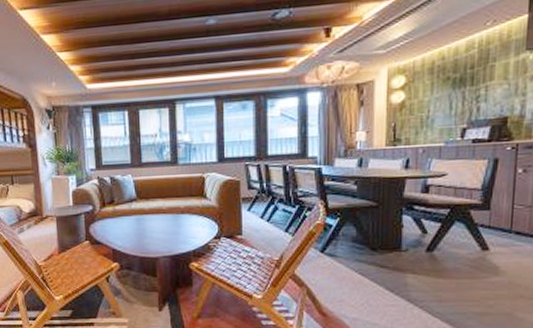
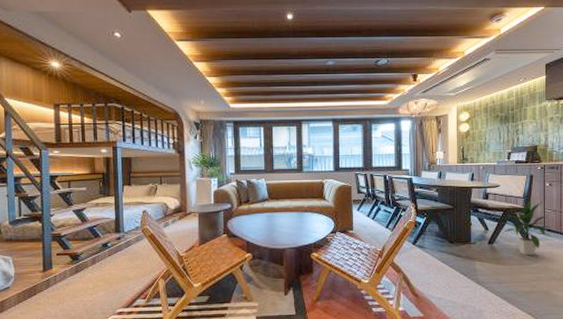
indoor plant: none [444,194,523,267] -> present [500,201,553,256]

